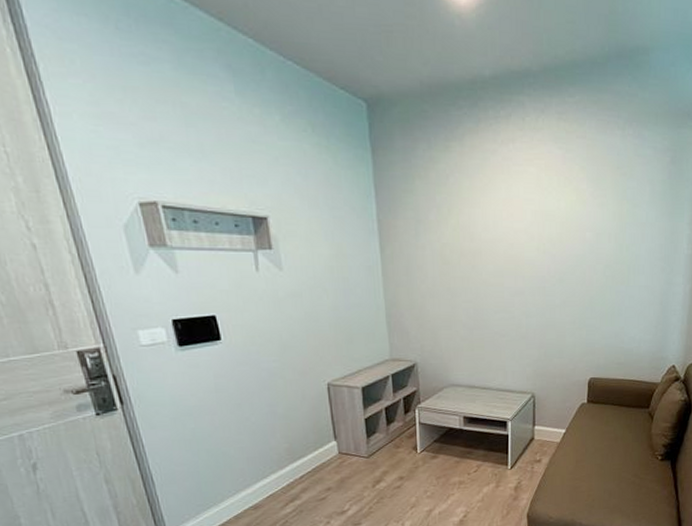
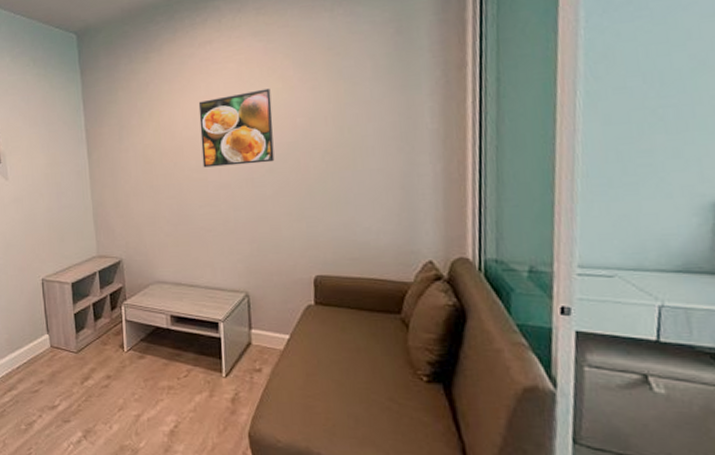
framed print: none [498,199,566,273] -> present [198,88,275,168]

